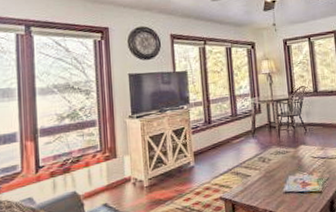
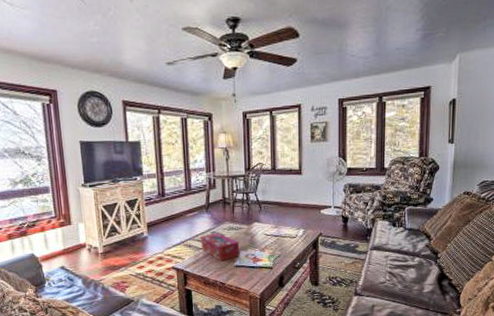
tissue box: none [248,157,288,188] -> present [201,232,239,261]

